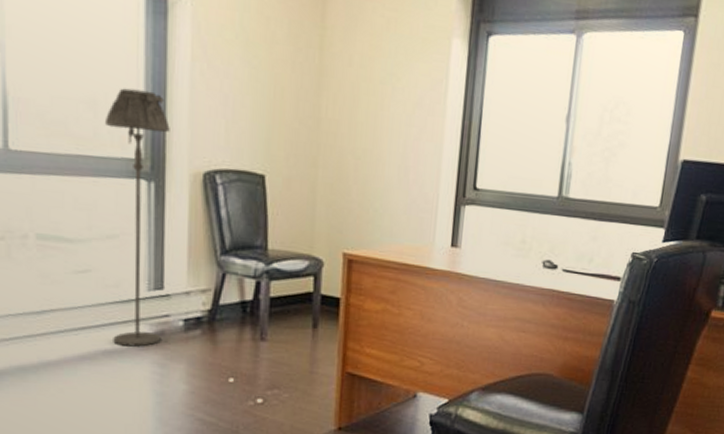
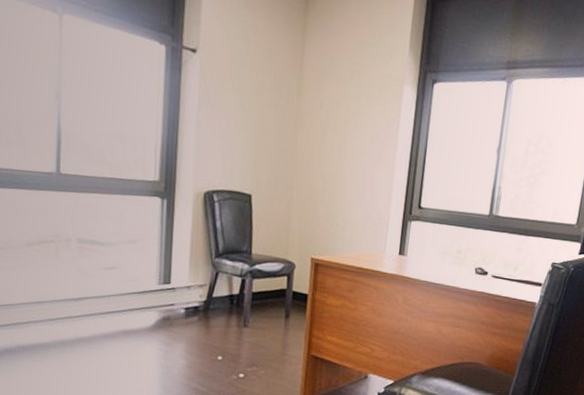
floor lamp: present [104,88,170,347] -> none [131,126,180,329]

